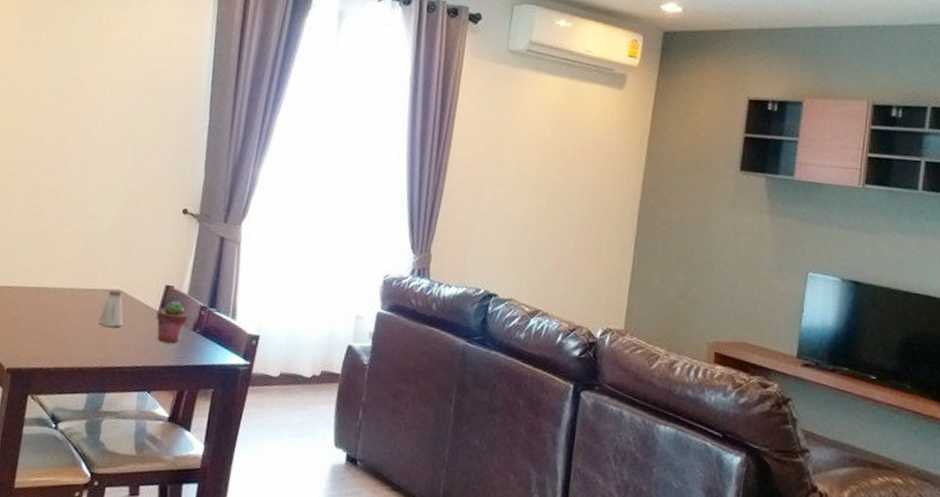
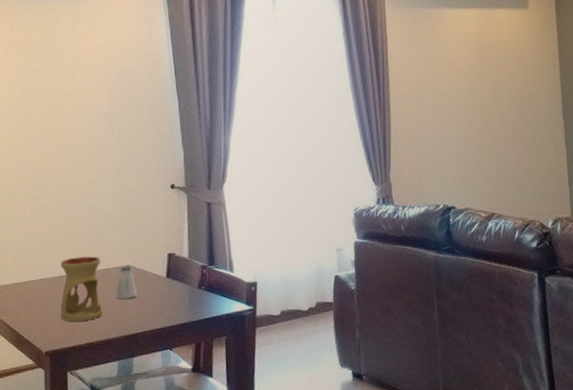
oil burner: none [32,269,89,343] -> present [61,256,103,322]
potted succulent: present [156,300,188,343] -> none [164,265,192,303]

